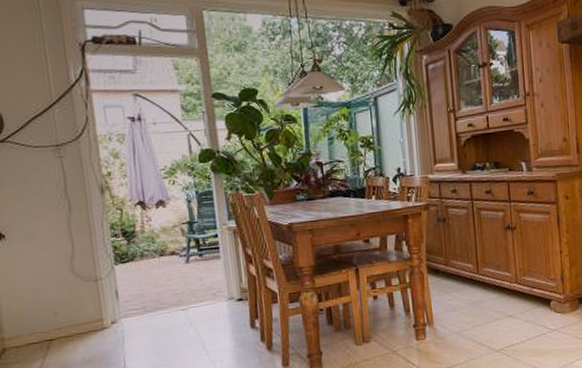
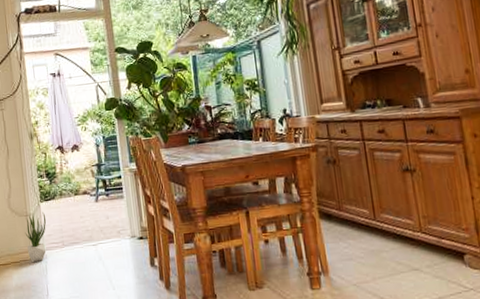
potted plant: none [94,275,123,333] -> present [25,211,46,263]

